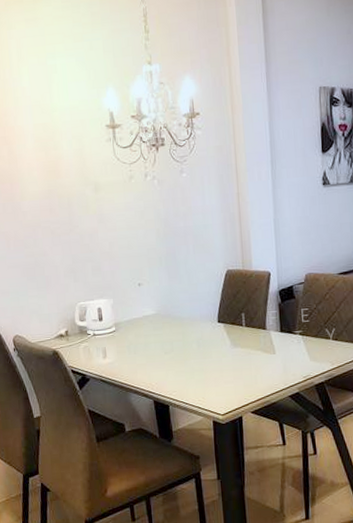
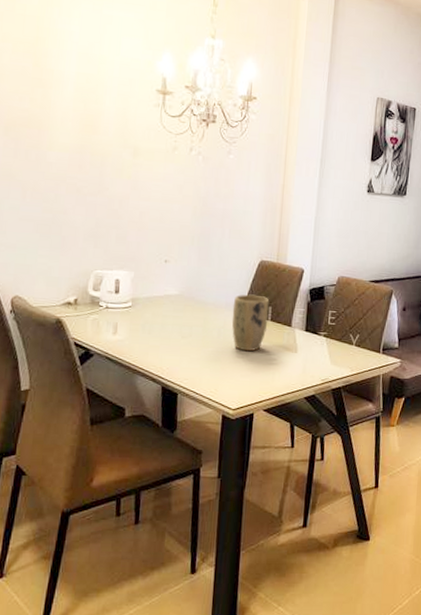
plant pot: none [207,304,243,359] -> present [231,294,270,352]

